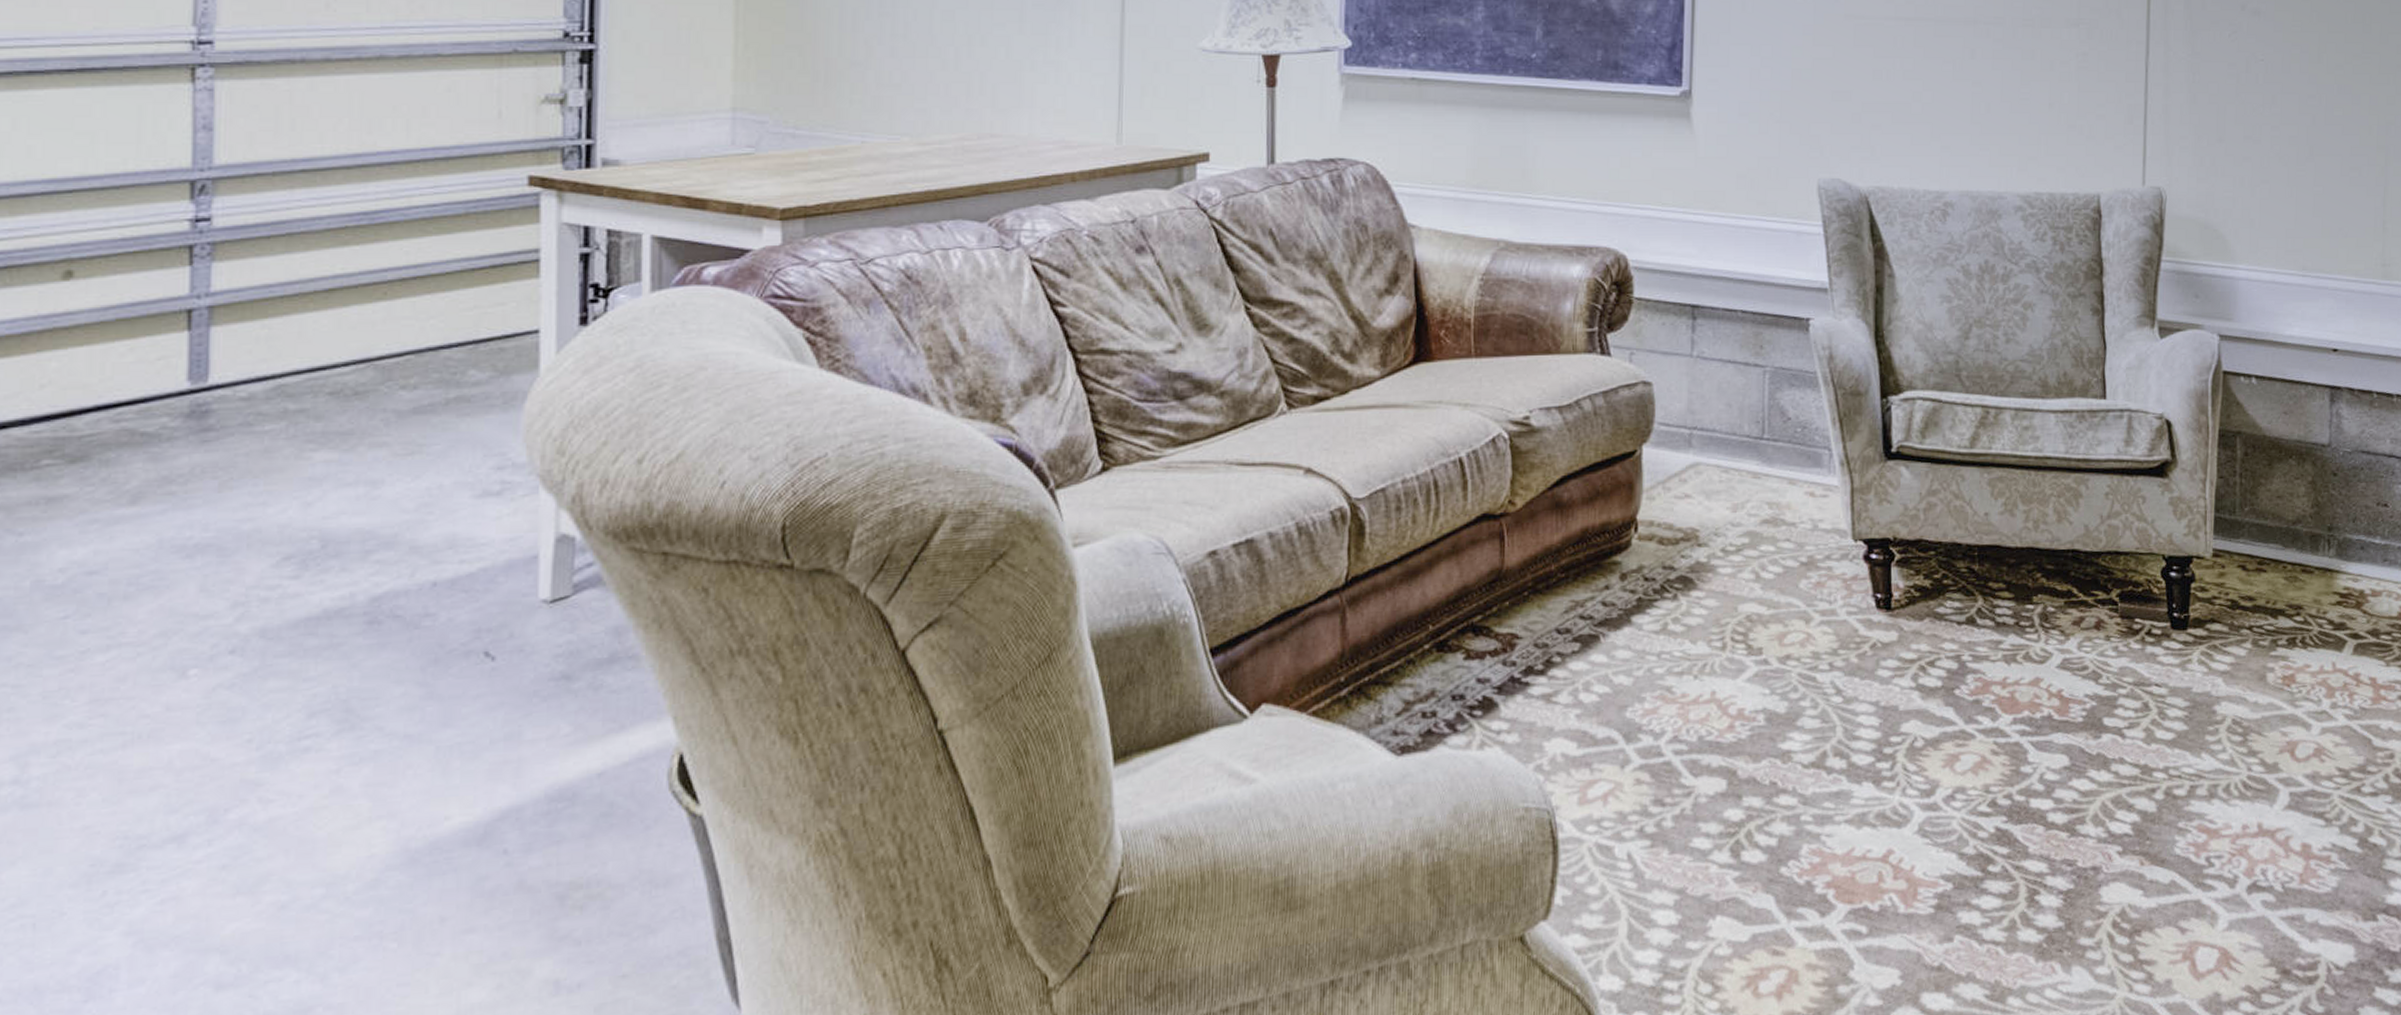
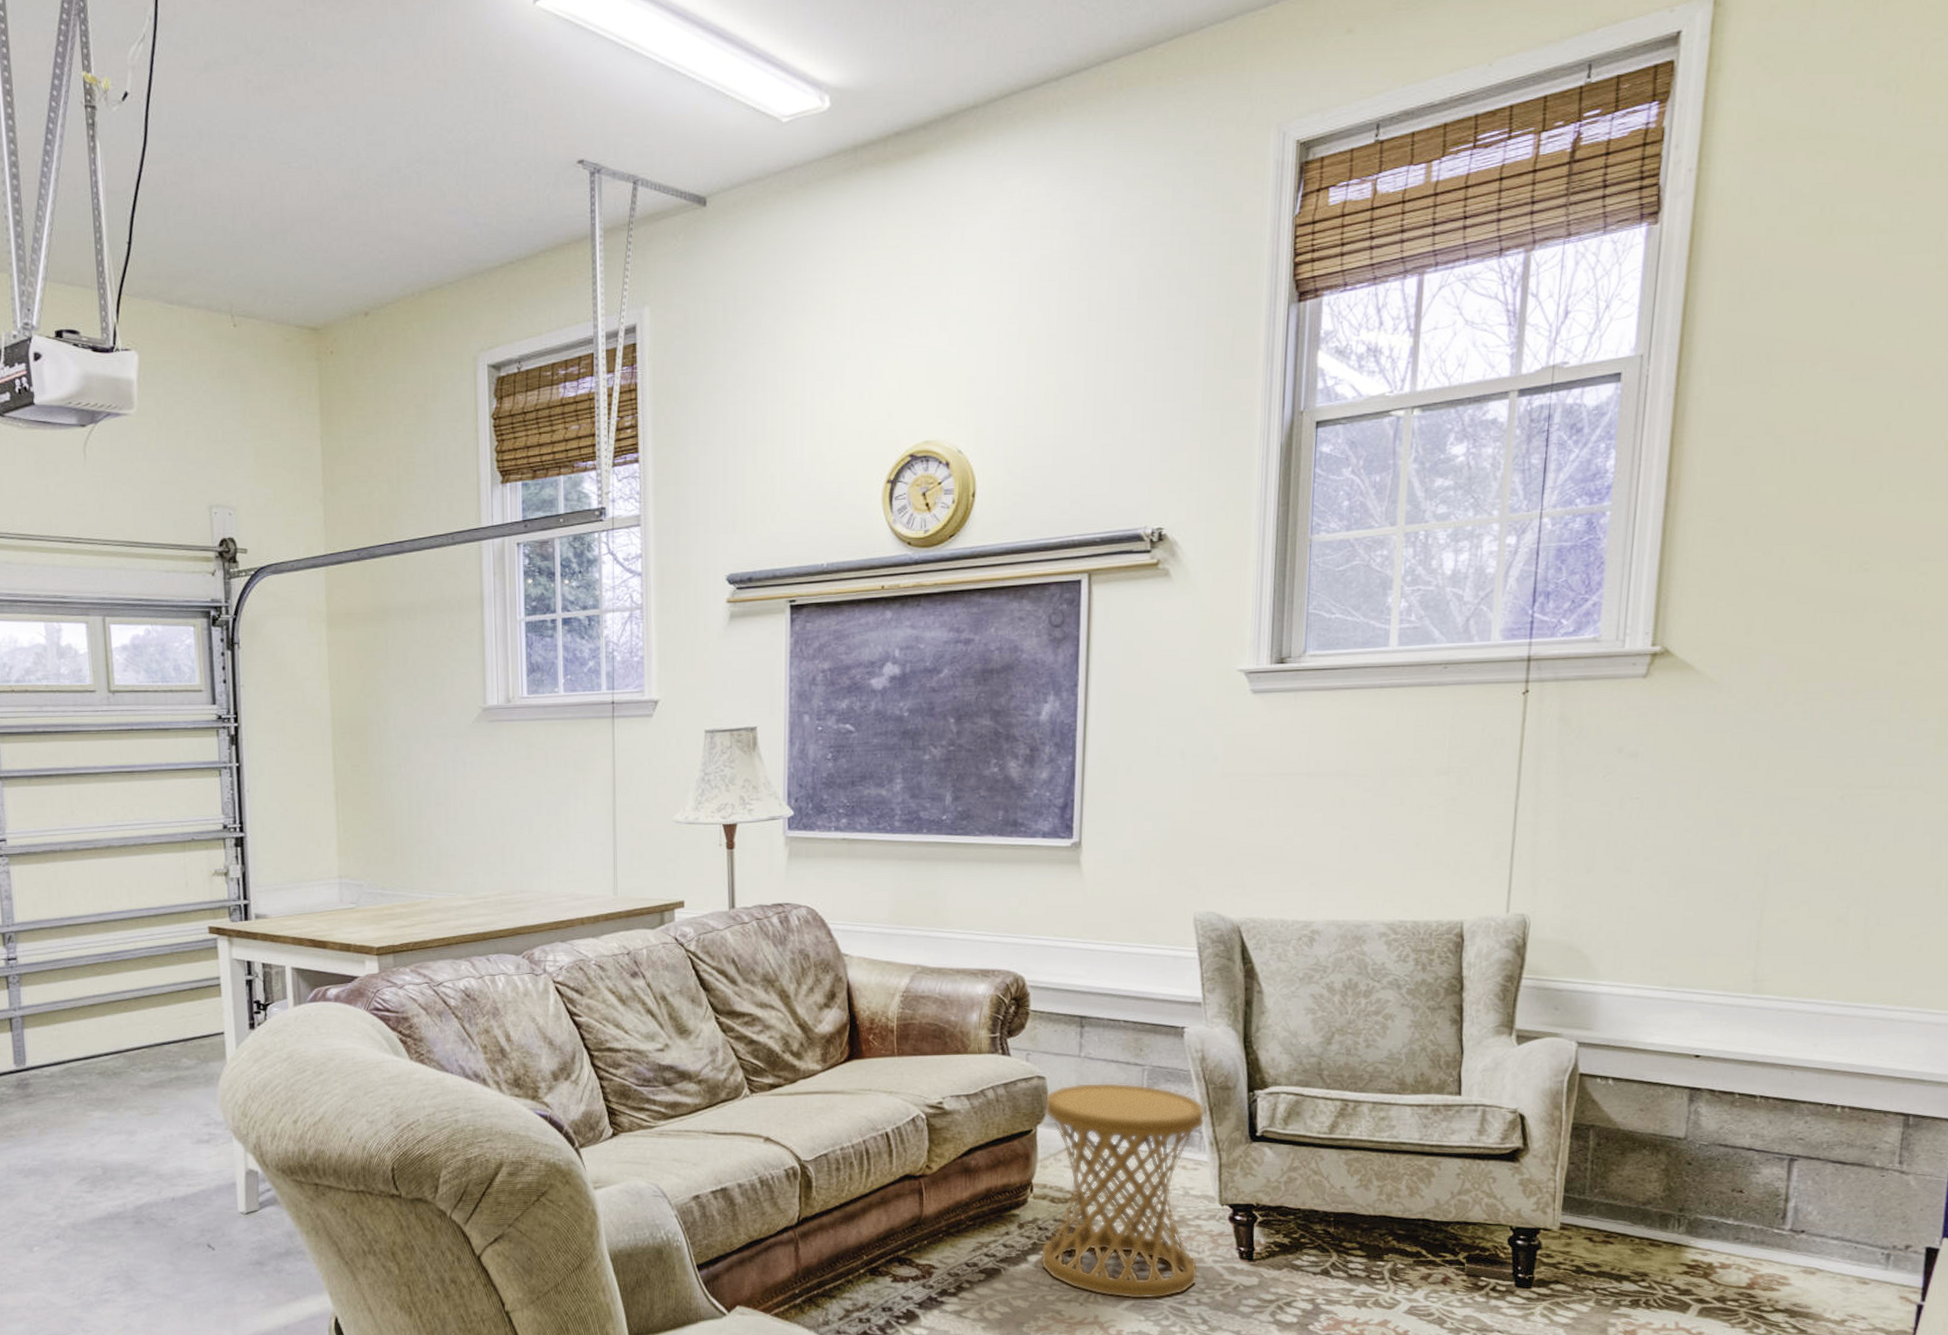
side table: none [1646,388,1834,667] -> present [1040,1082,1205,1299]

